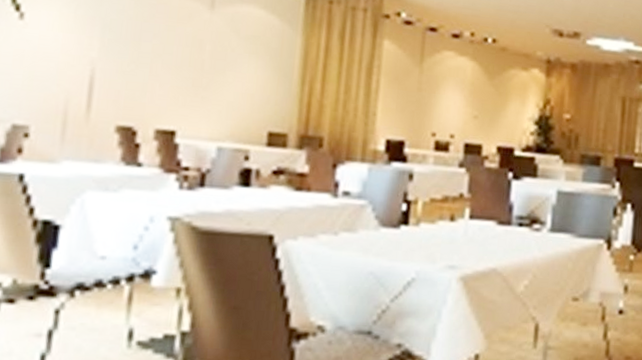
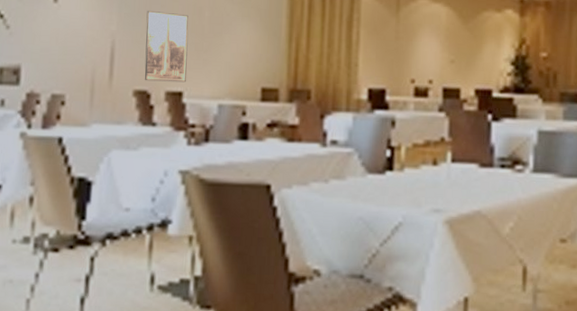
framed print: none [130,38,186,121] -> present [144,10,189,83]

